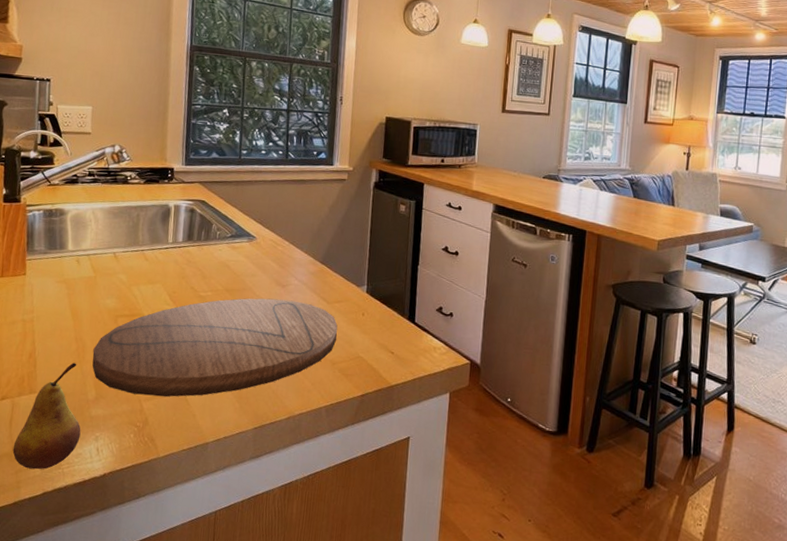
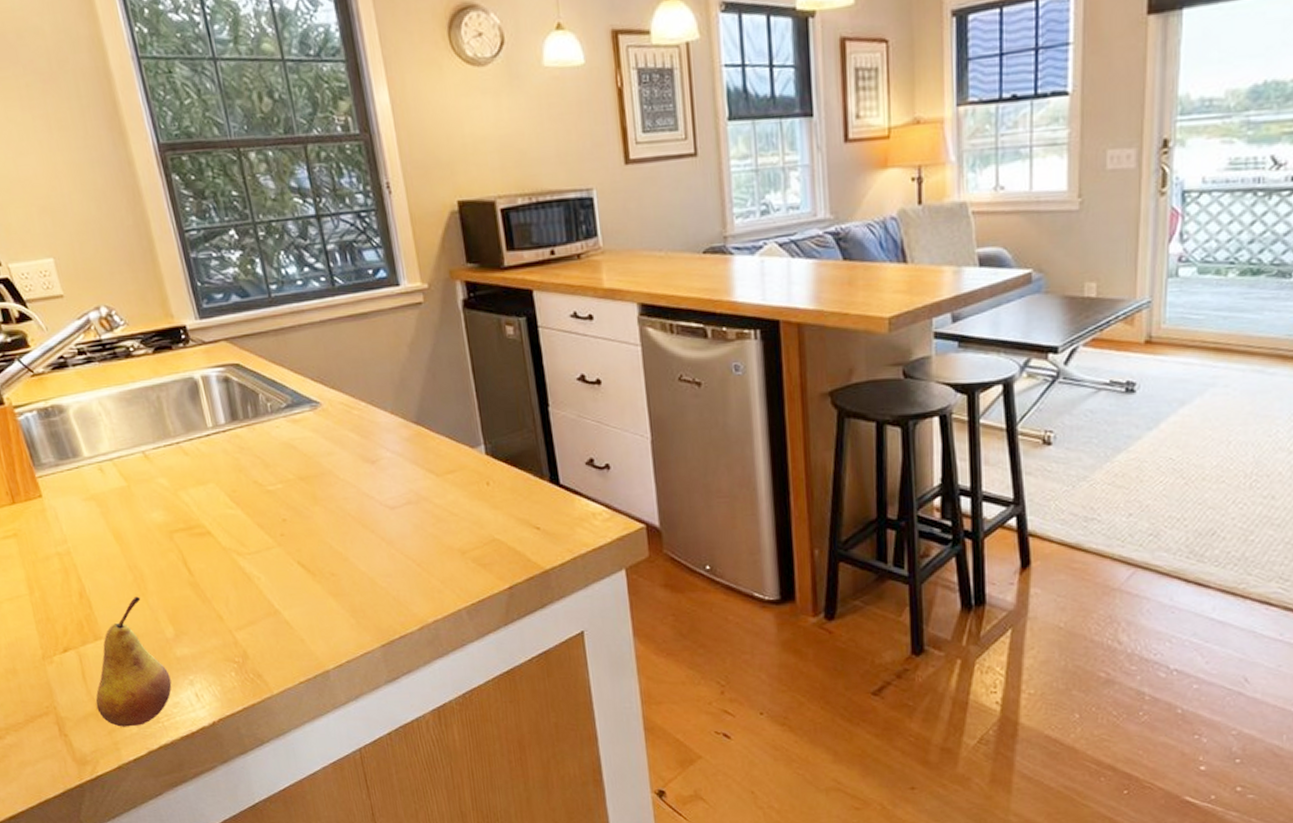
cutting board: present [92,298,338,397] -> none [154,479,461,625]

